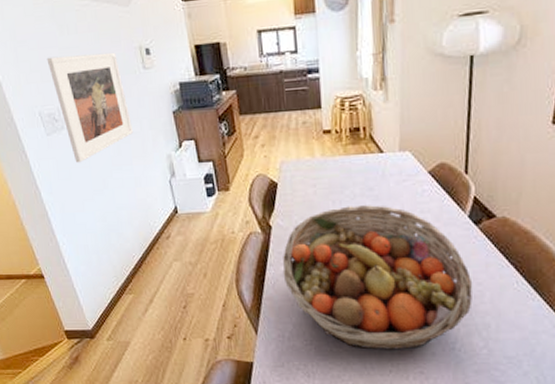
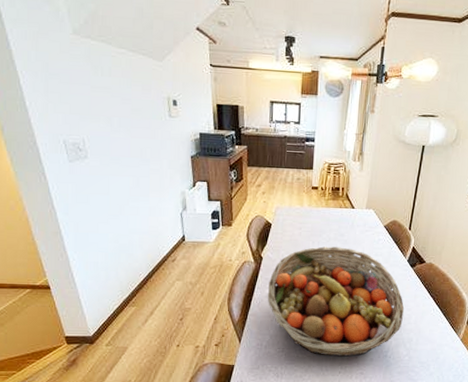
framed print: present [46,52,134,163] -> none [77,93,154,190]

